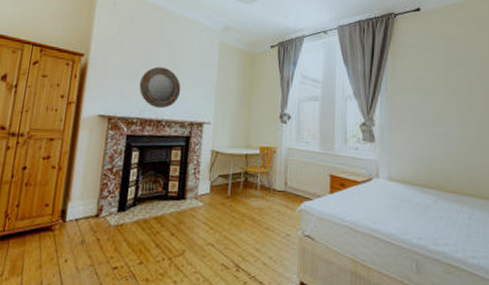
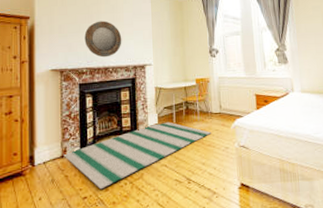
rug: none [98,193,271,262] -> present [63,121,211,190]

